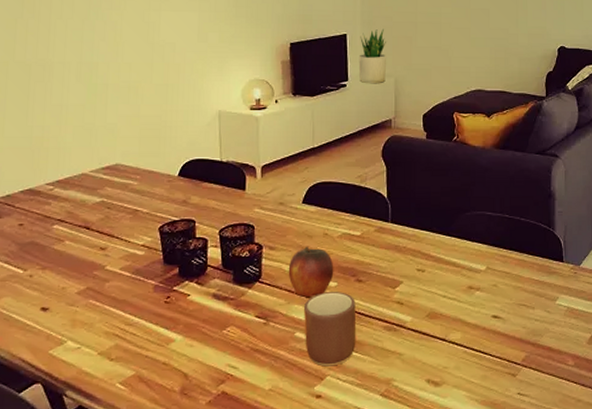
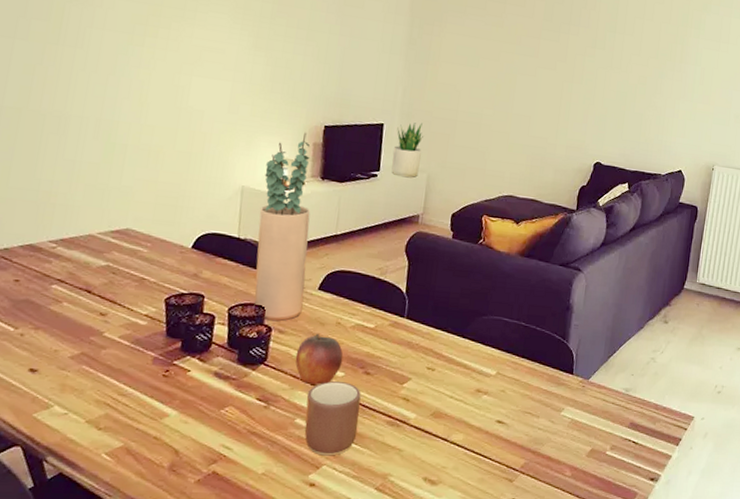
vase: none [238,51,290,239] -> present [253,132,311,322]

